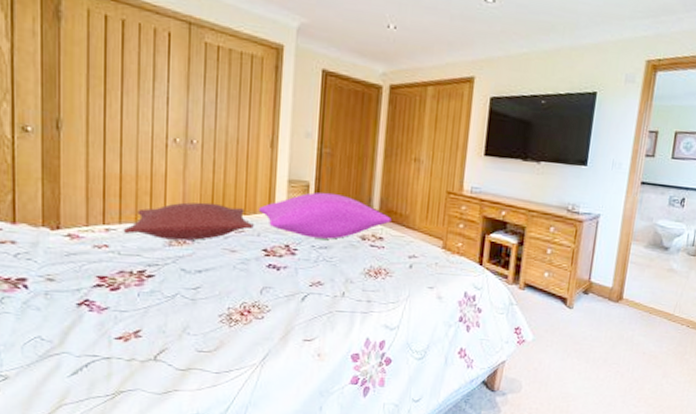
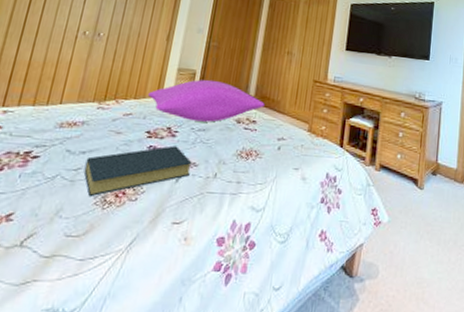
pillow: present [123,202,254,241] -> none [19,87,142,123]
hardback book: none [203,264,317,316] -> present [83,146,192,197]

